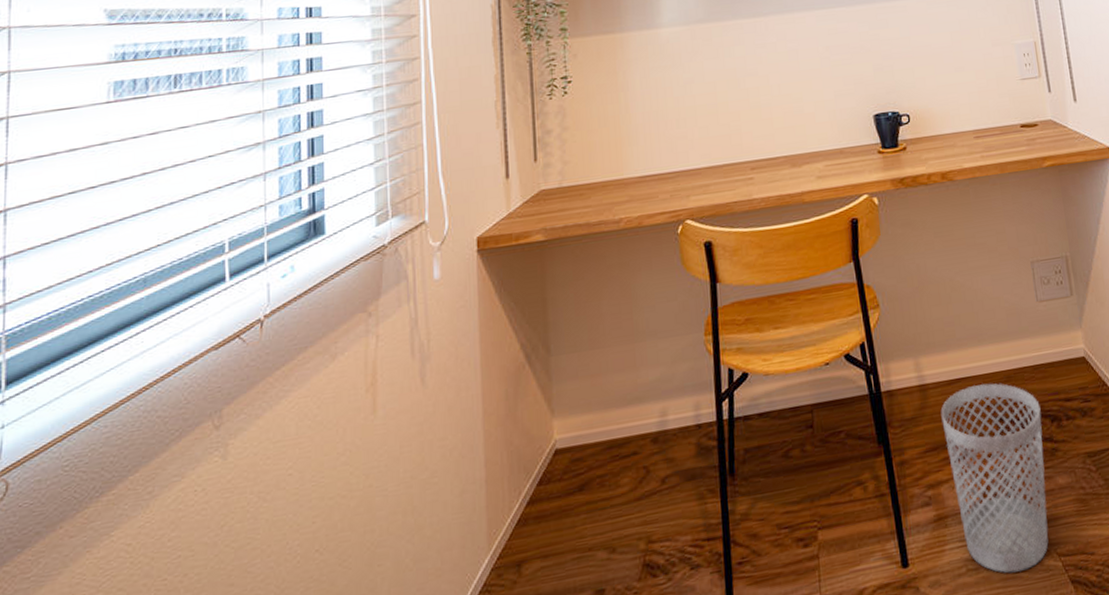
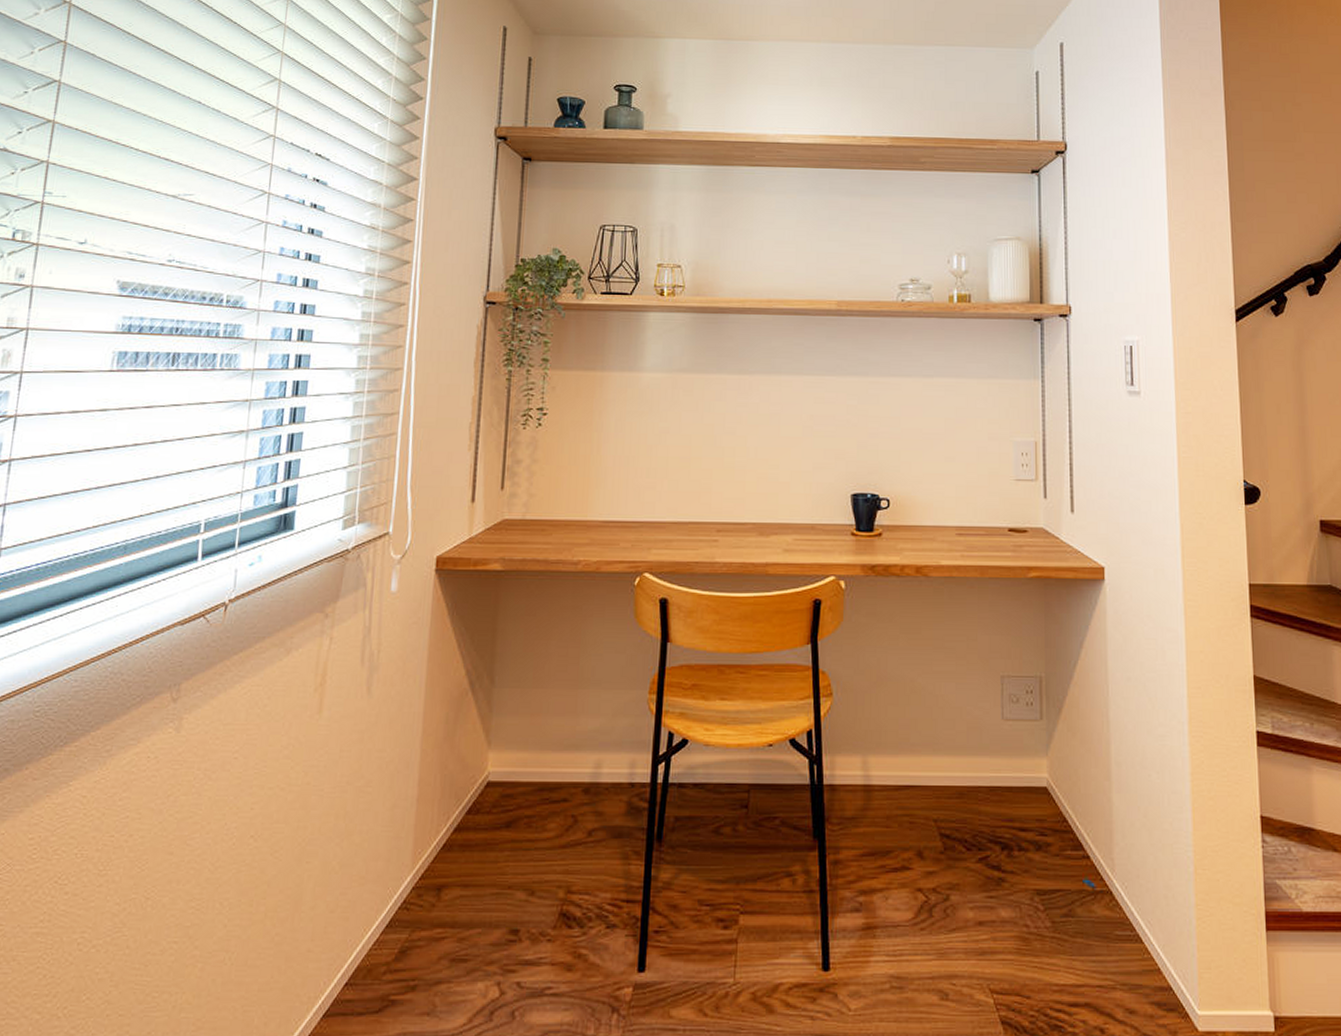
wastebasket: present [941,383,1049,573] -> none [883,796,991,1000]

